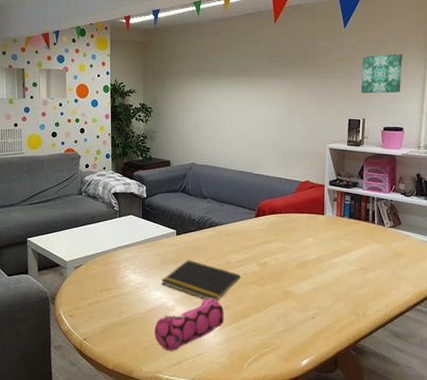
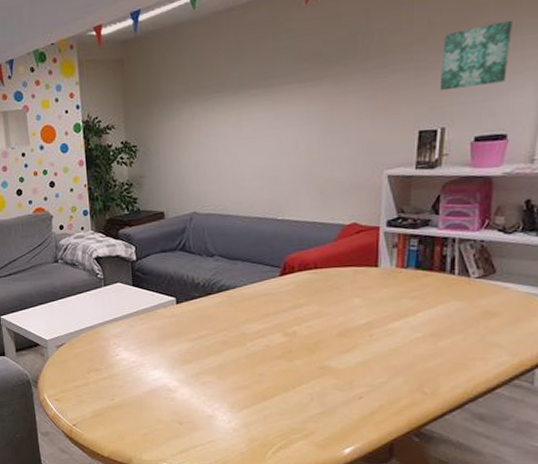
pencil case: present [154,298,224,351] -> none [154,376,241,438]
notepad: present [162,259,240,301] -> none [160,332,261,380]

